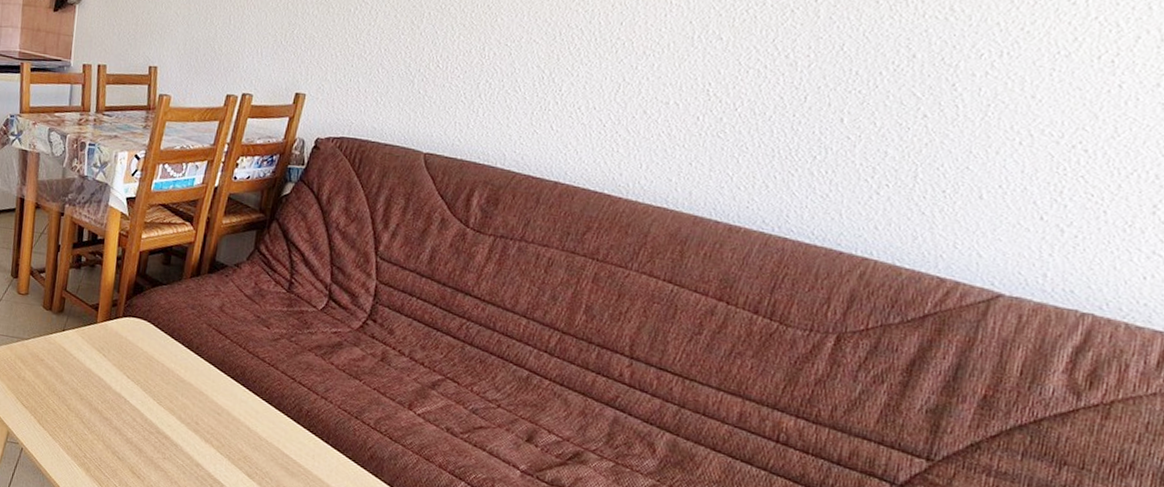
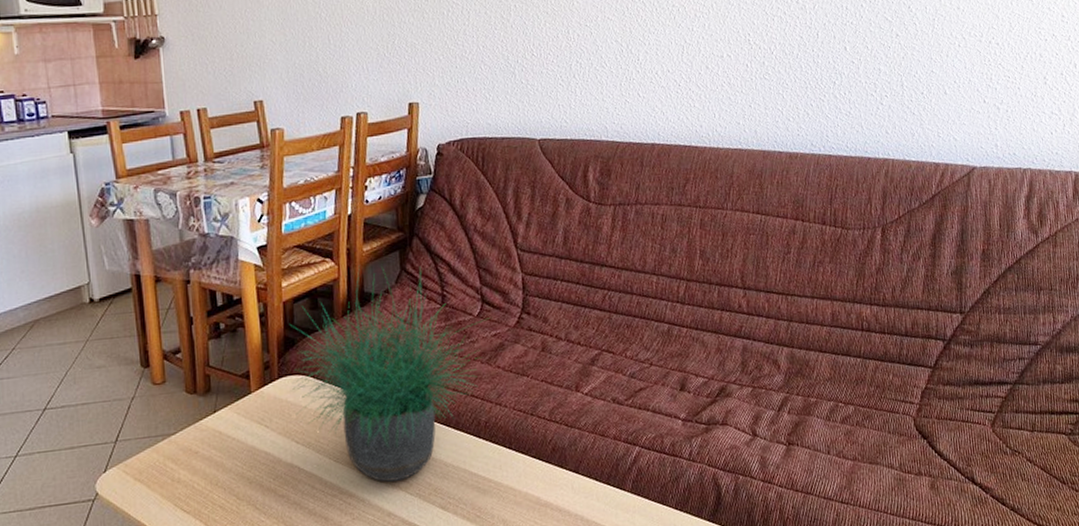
potted plant: none [131,236,336,439] -> present [289,266,492,482]

